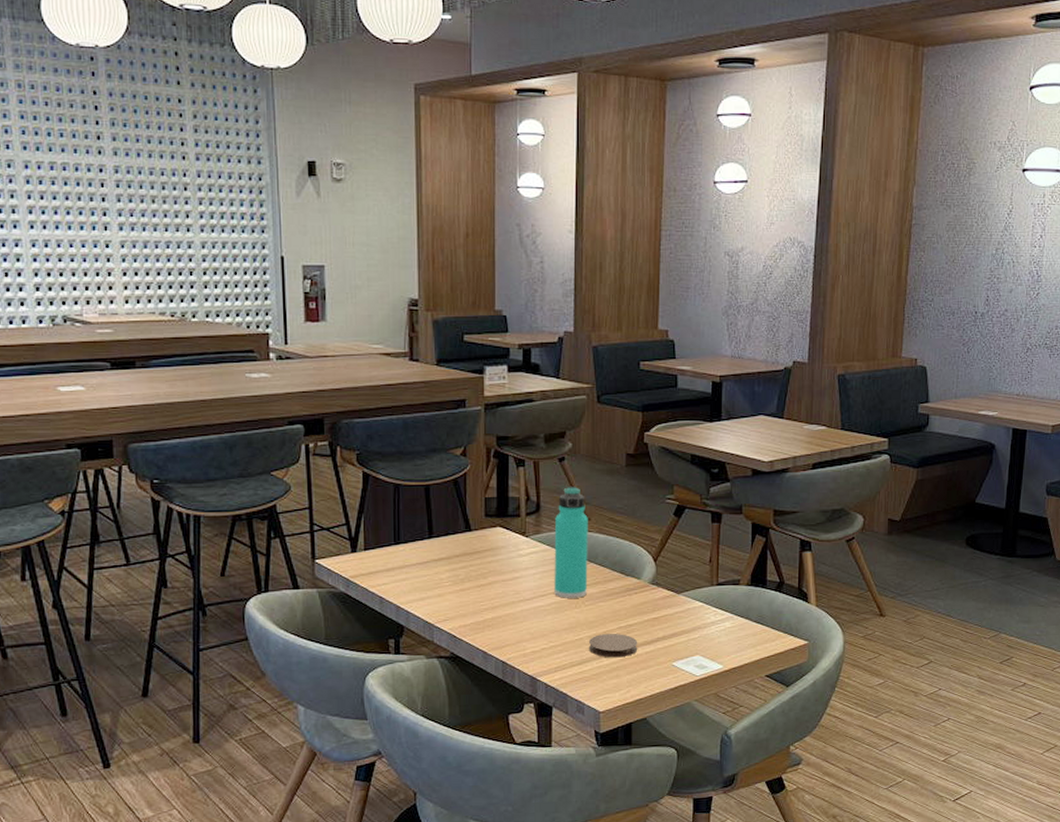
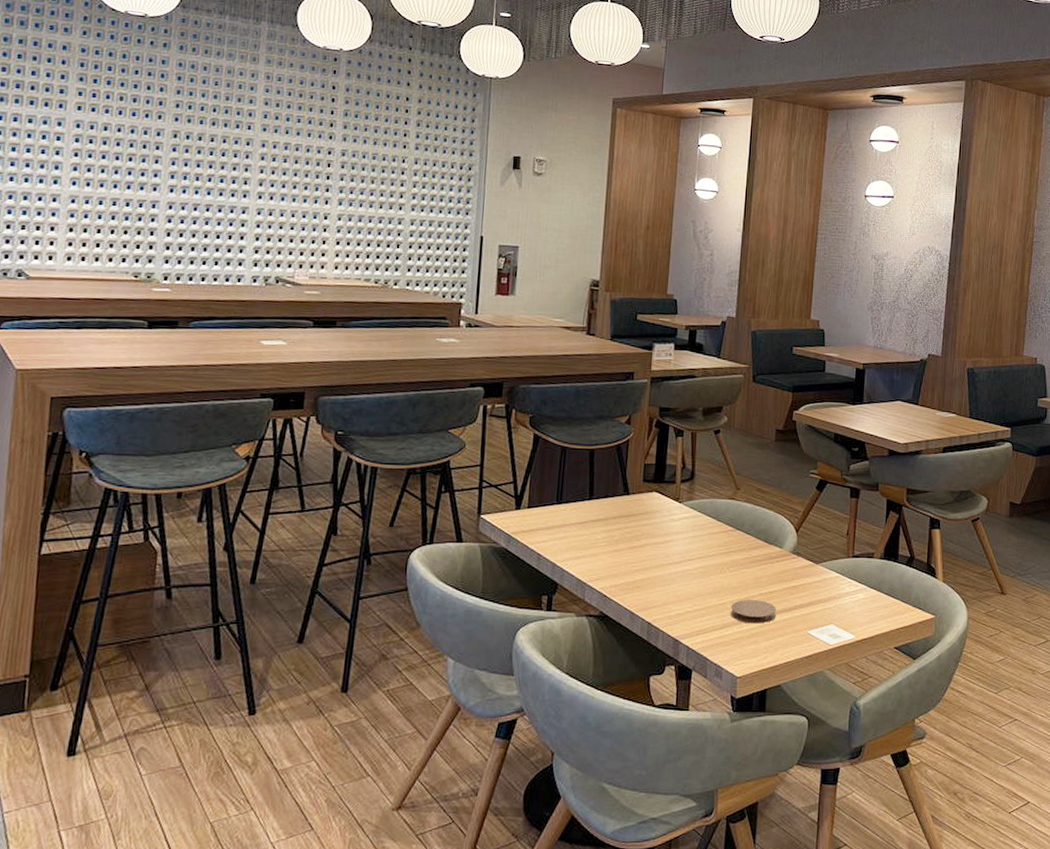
thermos bottle: present [554,487,588,598] -> none [702,458,738,564]

